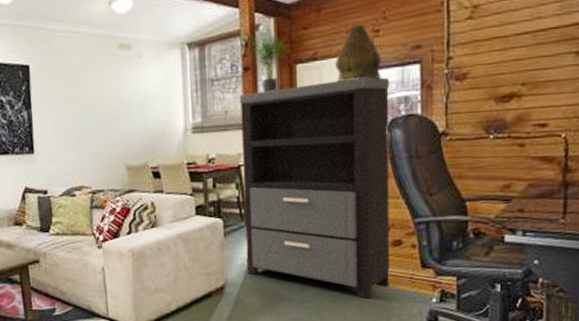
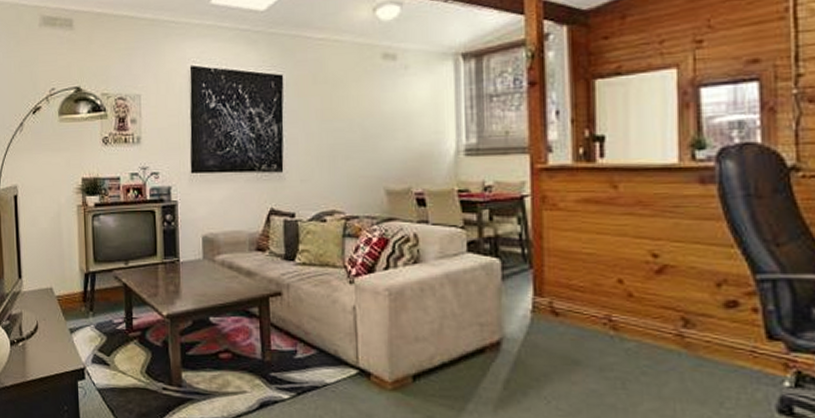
shelving unit: present [239,77,390,299] -> none [523,96,722,374]
potted plant: present [251,25,289,92] -> none [538,34,586,111]
ceramic vessel: present [335,24,382,82] -> none [645,34,706,101]

